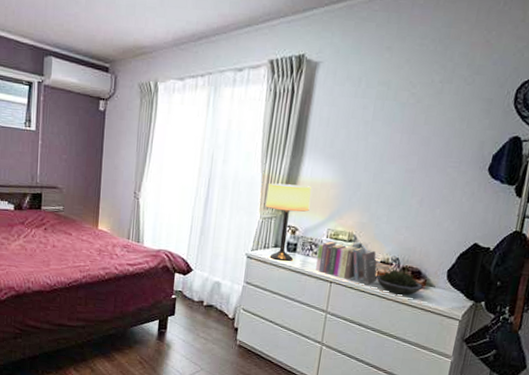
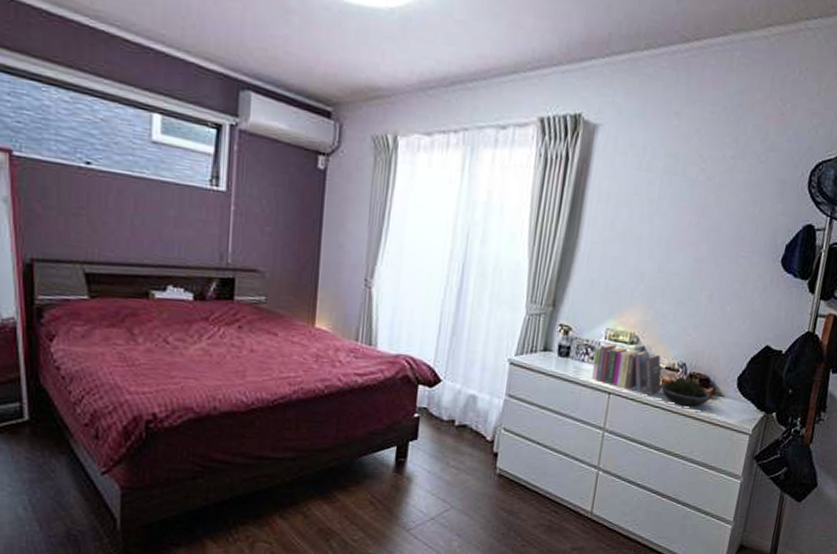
table lamp: present [265,183,311,262] -> none [532,270,588,369]

